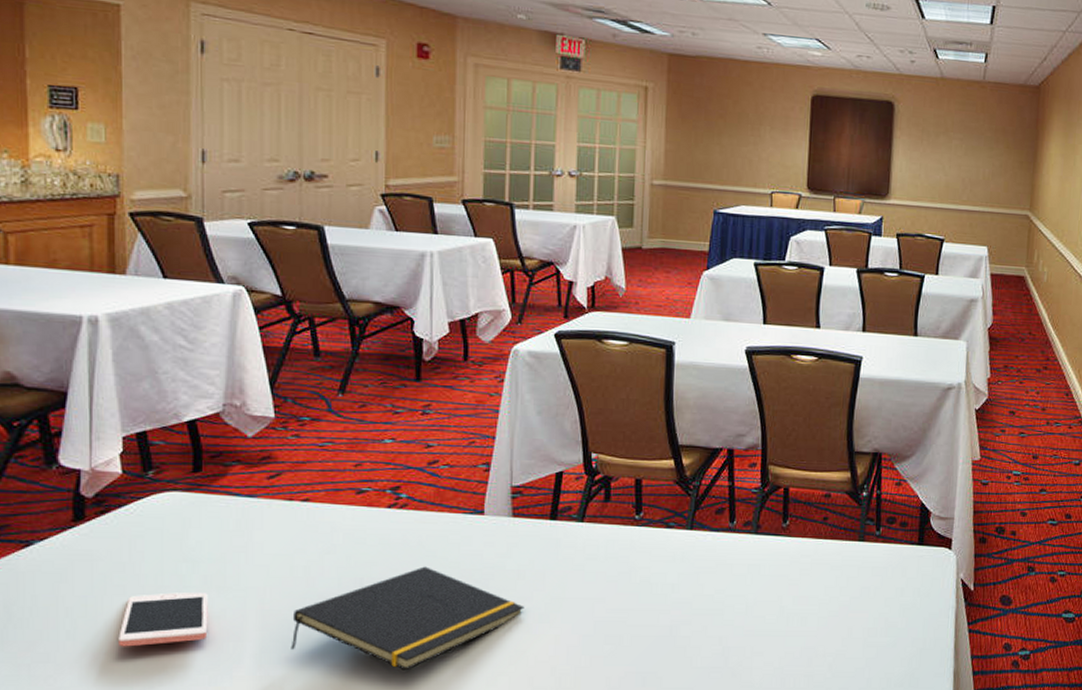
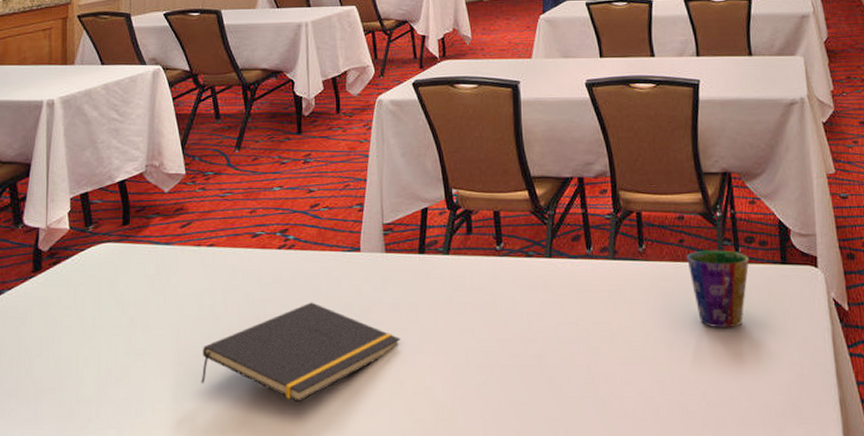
cell phone: present [118,592,208,647] -> none [65,332,134,383]
cup: none [829,528,889,604] -> present [687,250,750,328]

